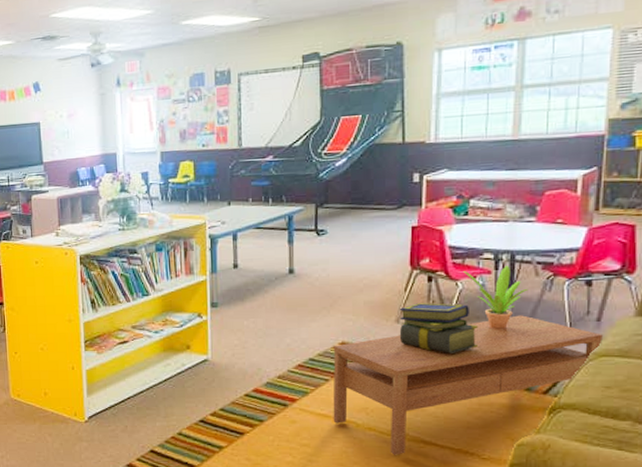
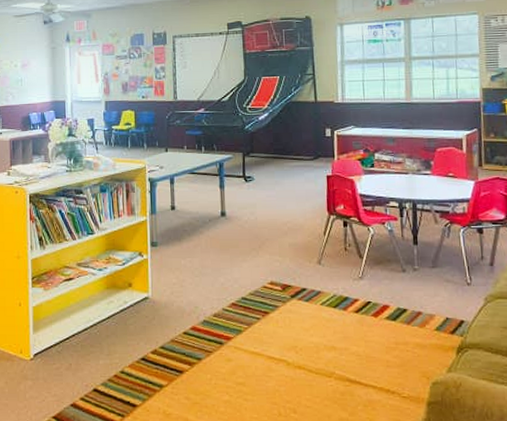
coffee table: present [333,315,603,455] -> none [263,259,497,394]
stack of books: present [399,303,478,353] -> none [320,246,391,294]
potted plant: present [463,266,528,329] -> none [373,213,430,272]

